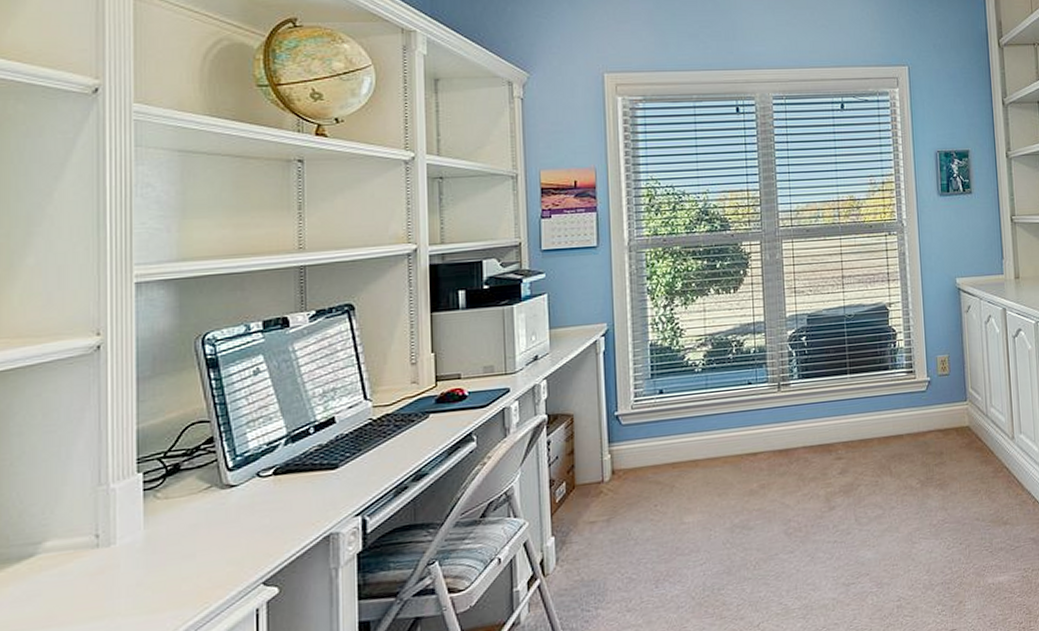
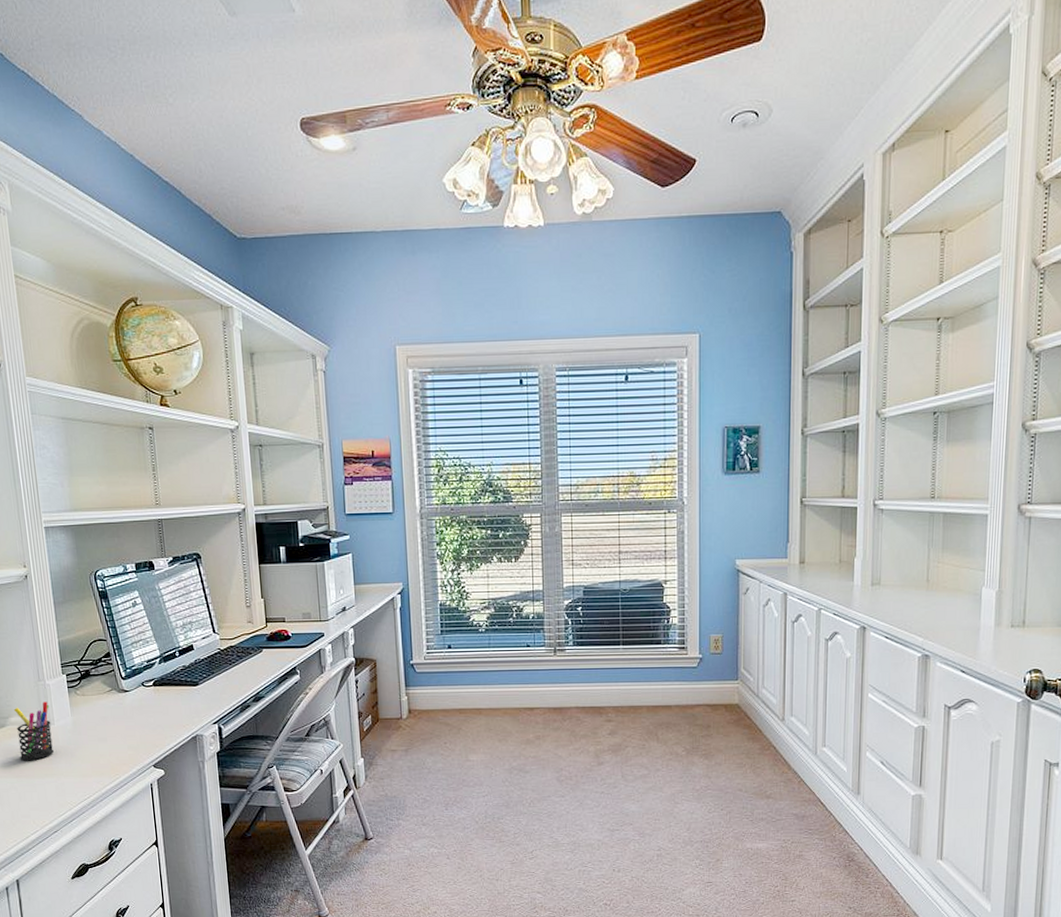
pen holder: none [52,513,111,603] -> present [13,702,54,761]

